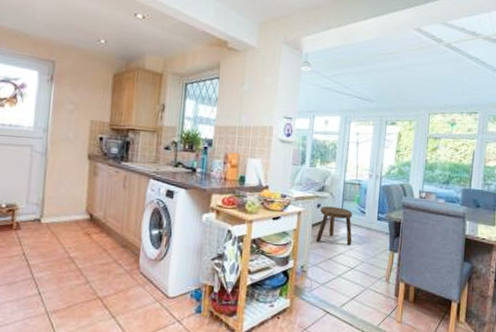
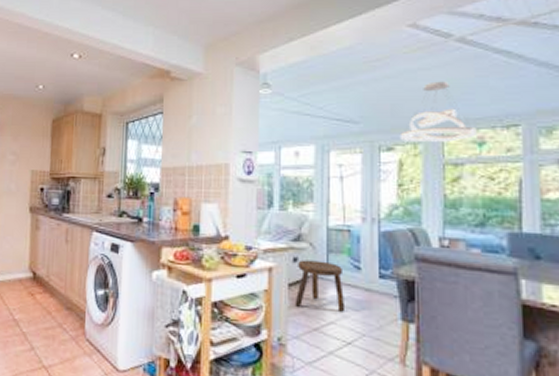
pendant light: none [400,75,451,122] -> present [399,81,477,142]

